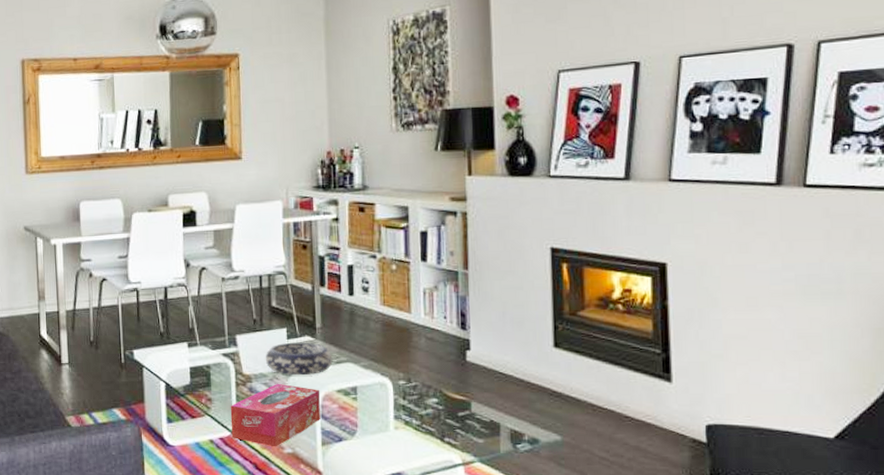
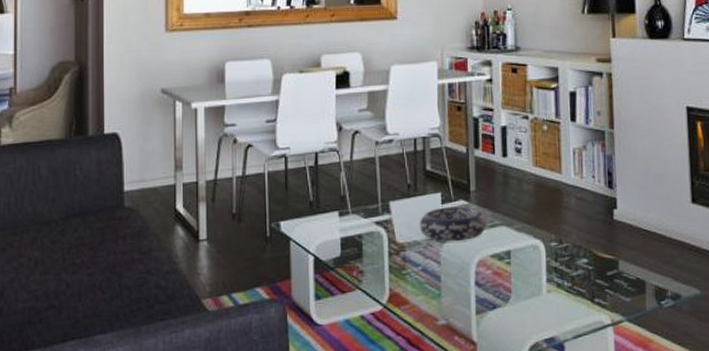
tissue box: present [230,383,321,447] -> none [382,250,475,320]

